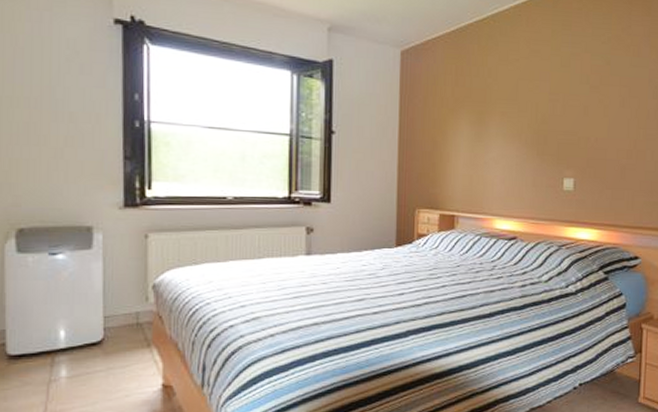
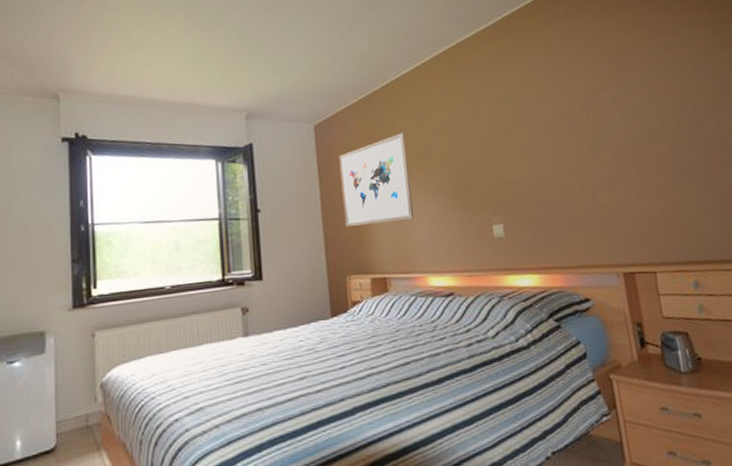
wall art: none [421,73,493,163] -> present [339,133,414,228]

